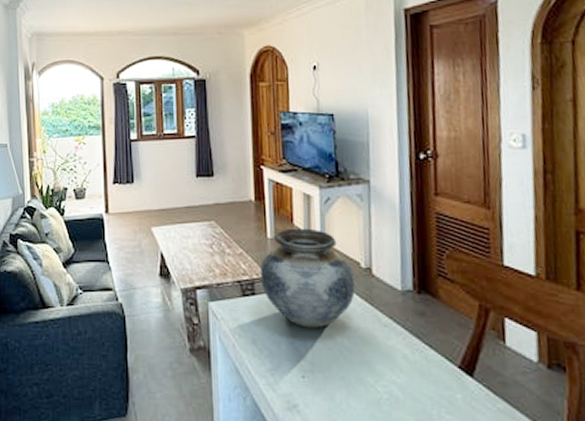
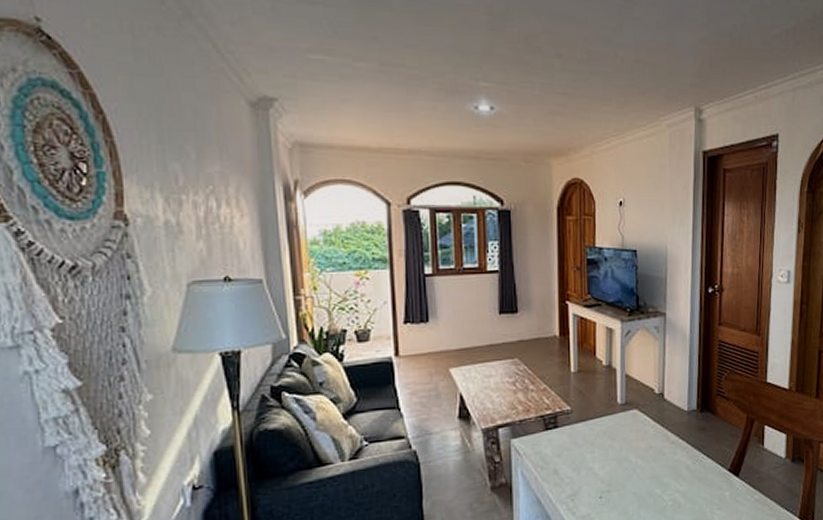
vase: present [259,228,356,329] -> none [562,360,650,453]

